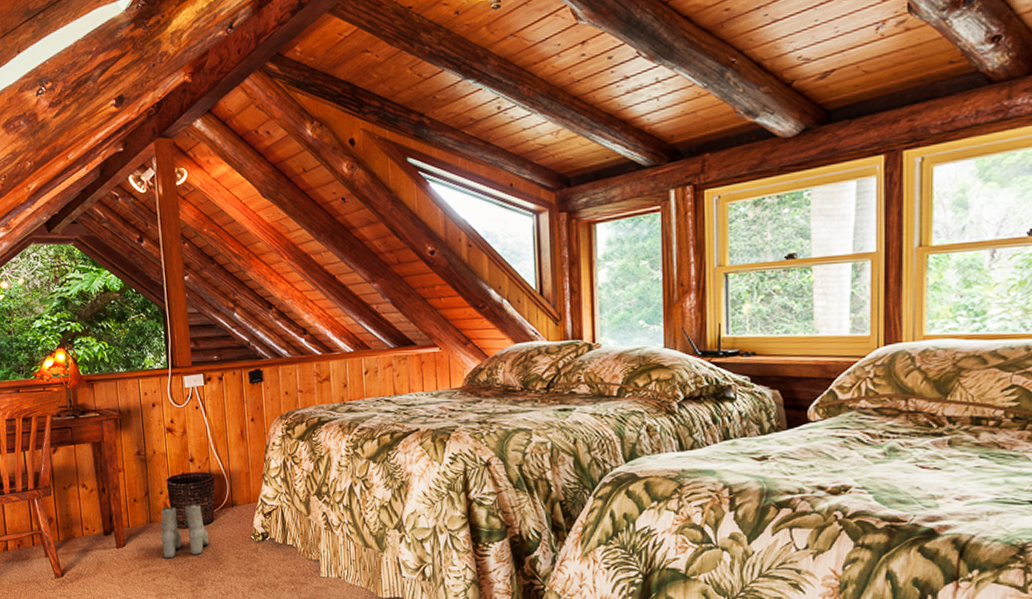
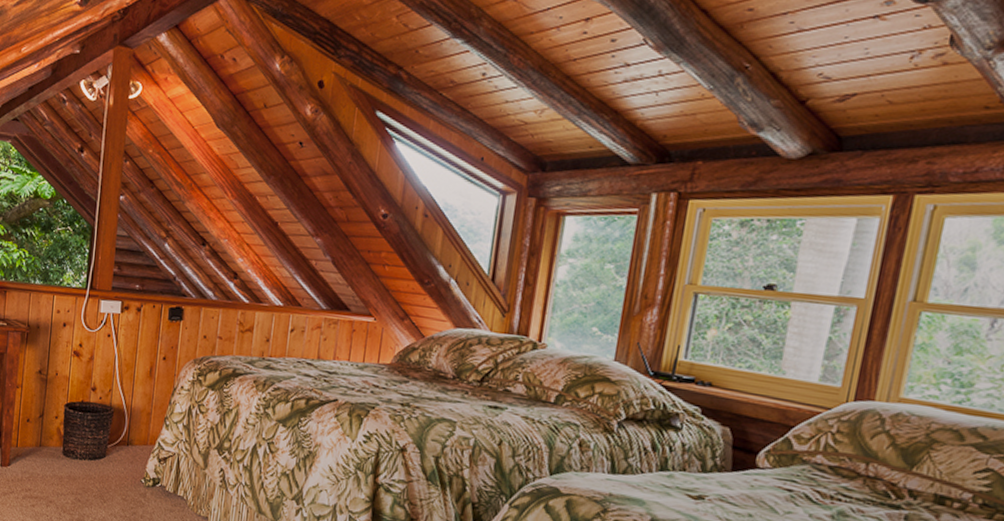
boots: present [160,504,210,559] -> none [47,432,98,489]

